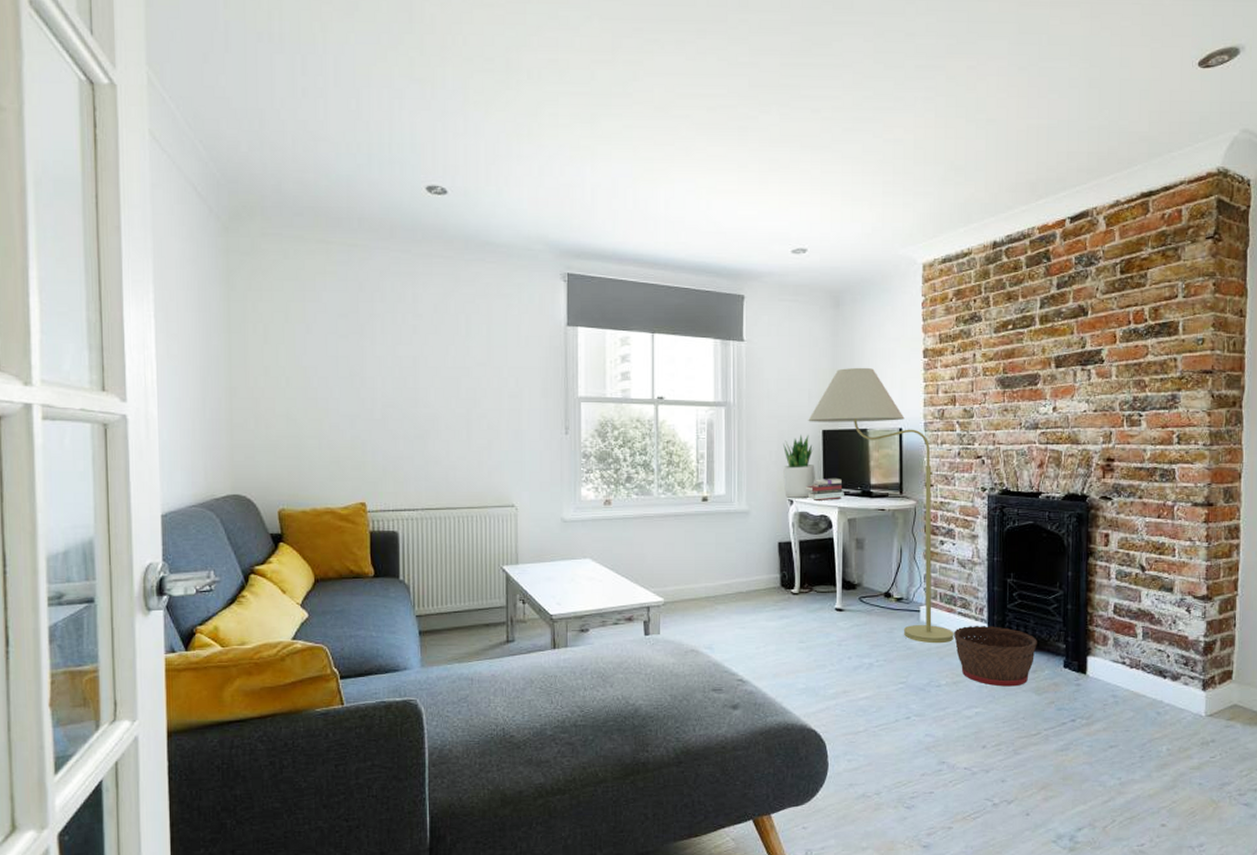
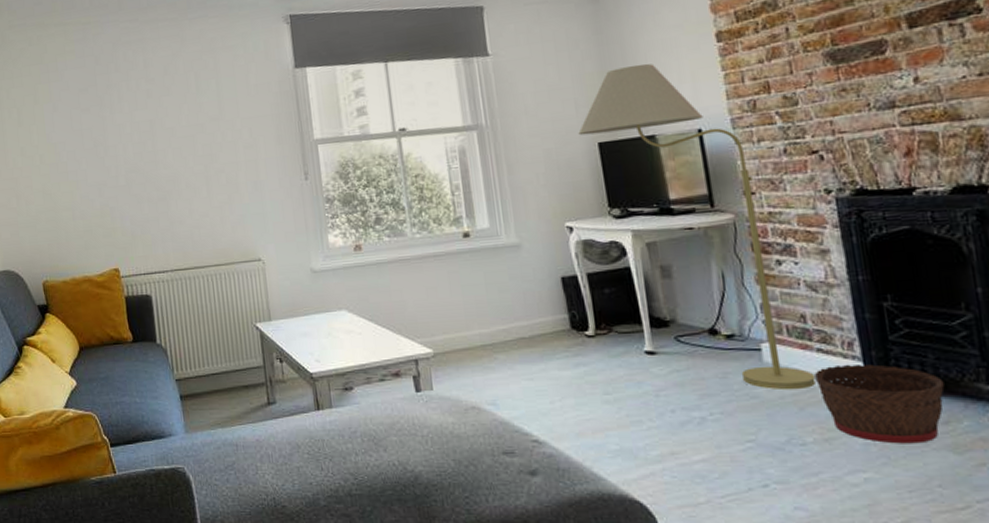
planter: present [782,434,815,498] -> none [552,150,598,225]
books: present [805,477,844,500] -> none [585,196,637,225]

